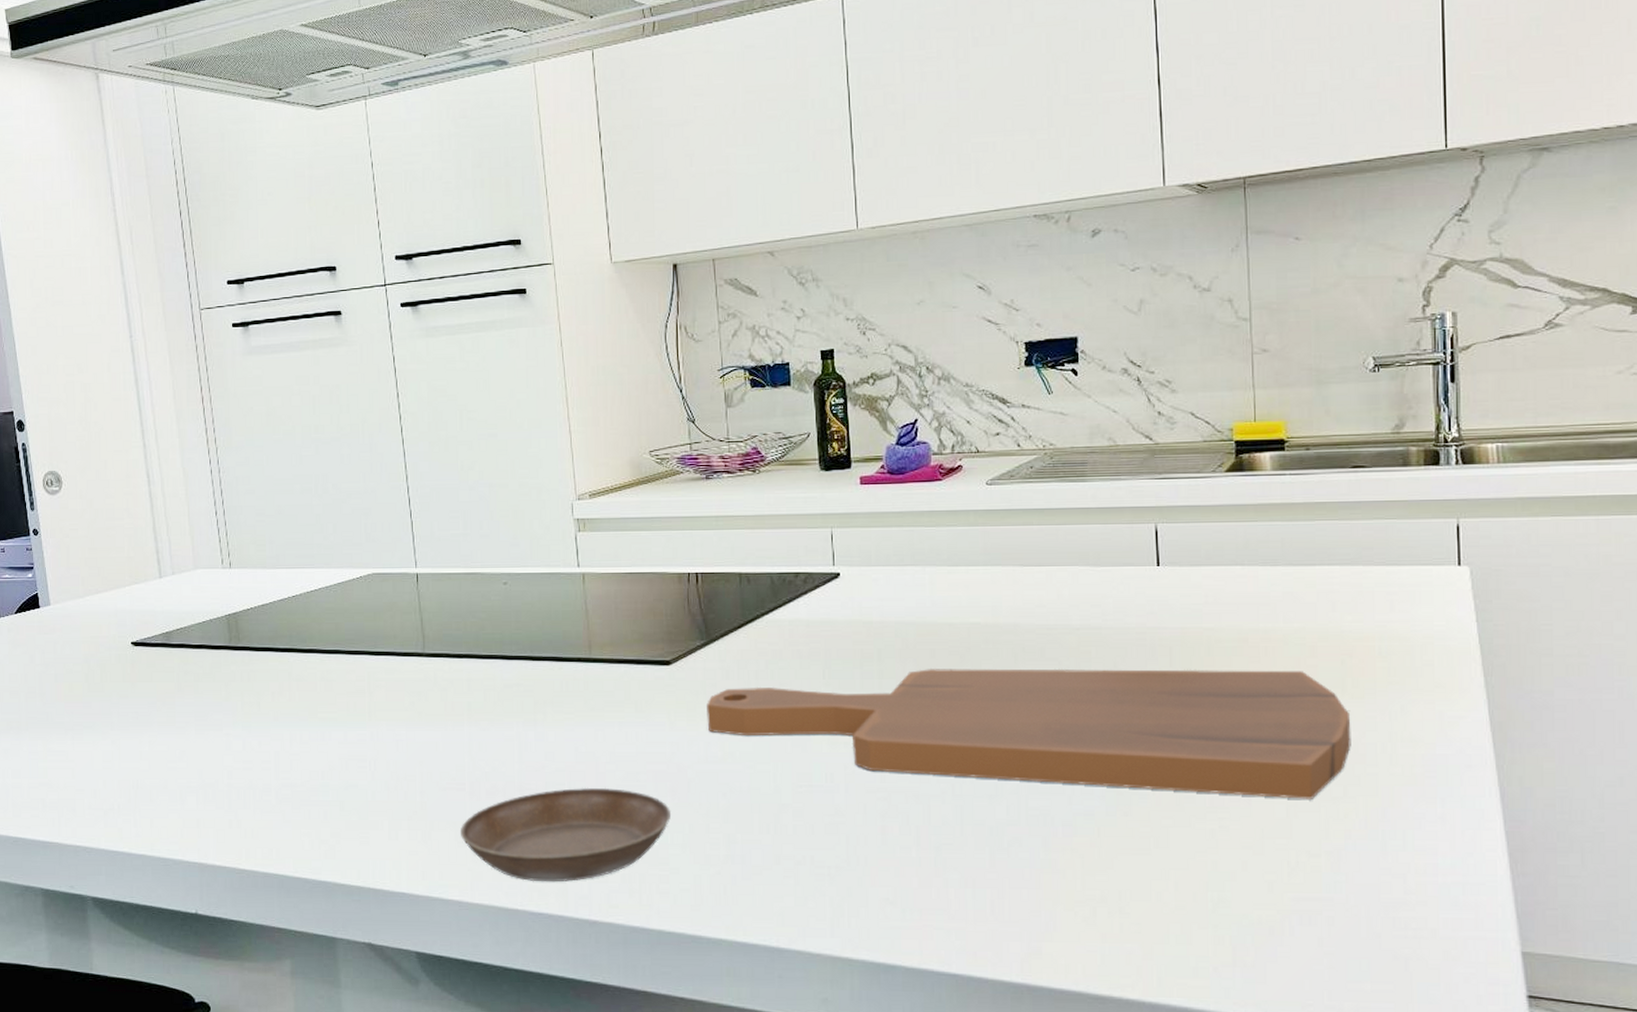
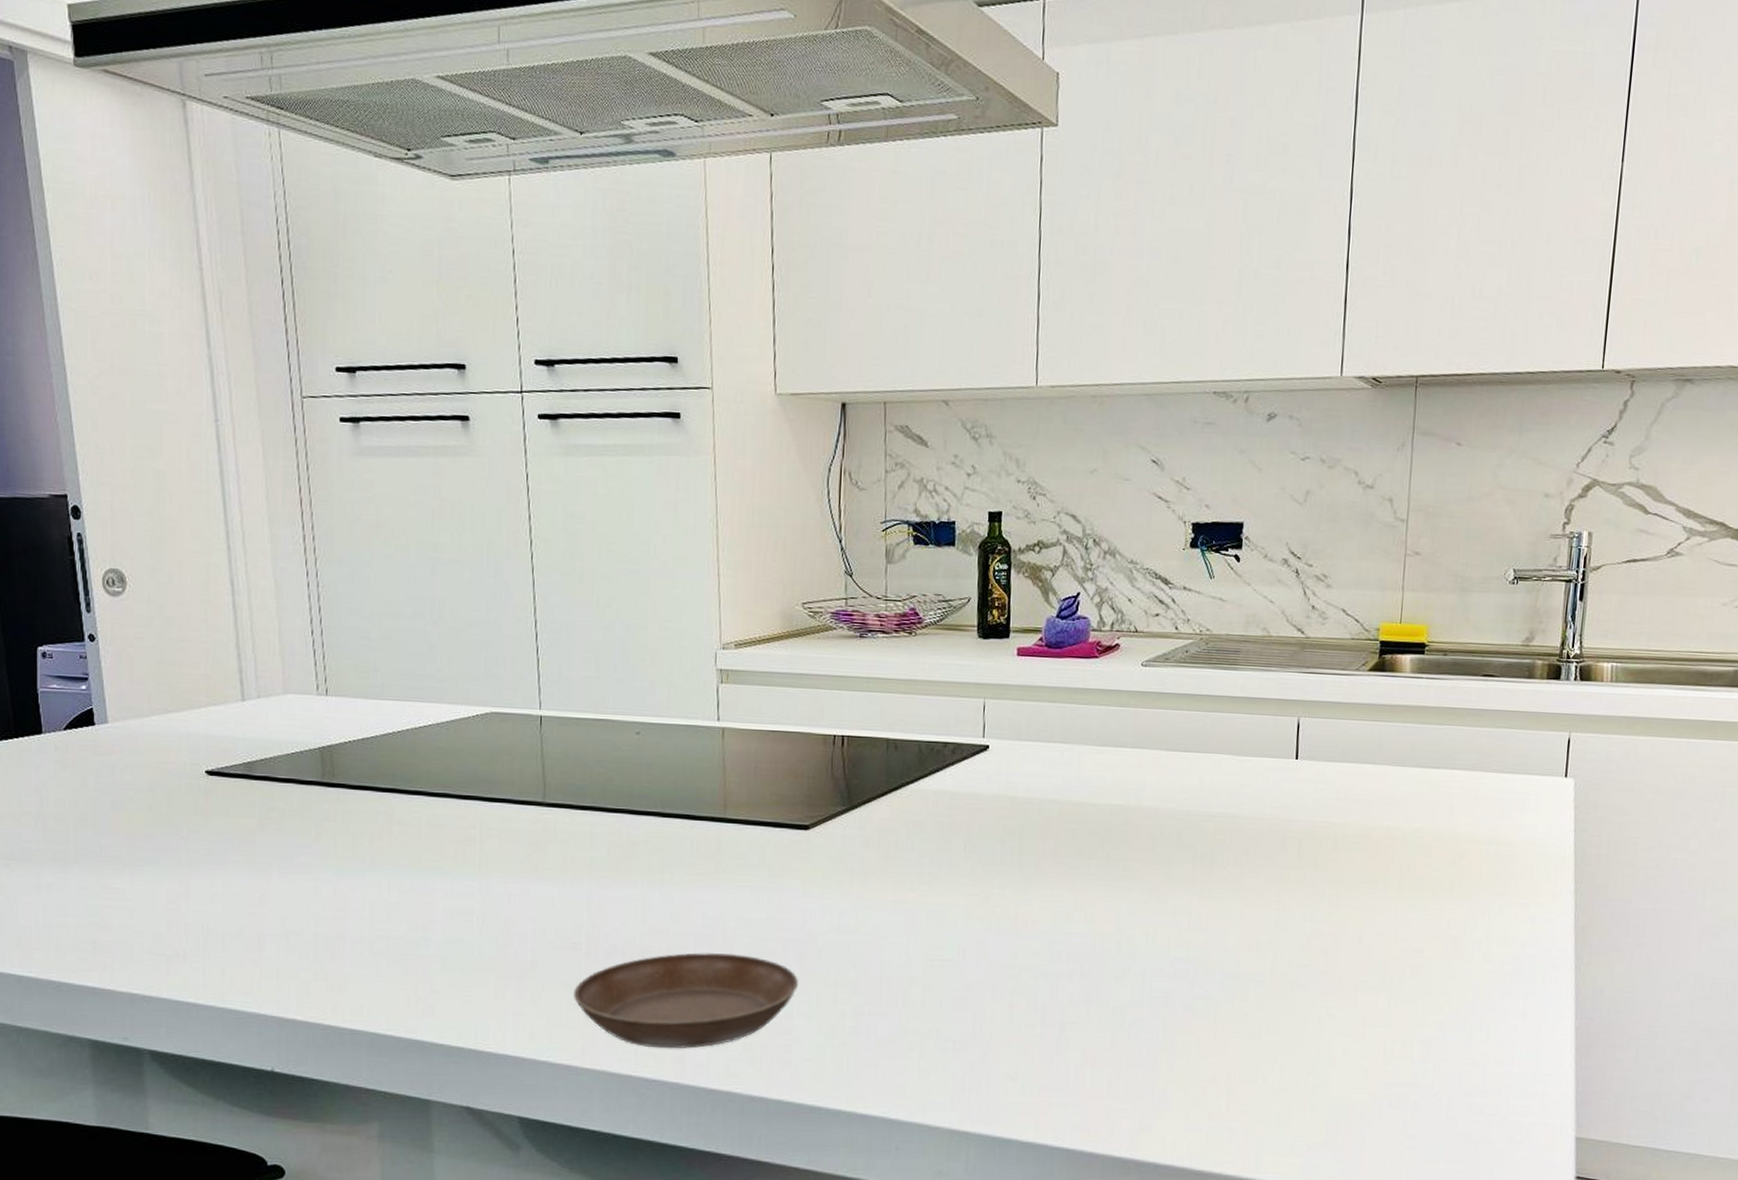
cutting board: present [707,668,1351,799] -> none [842,847,1455,992]

